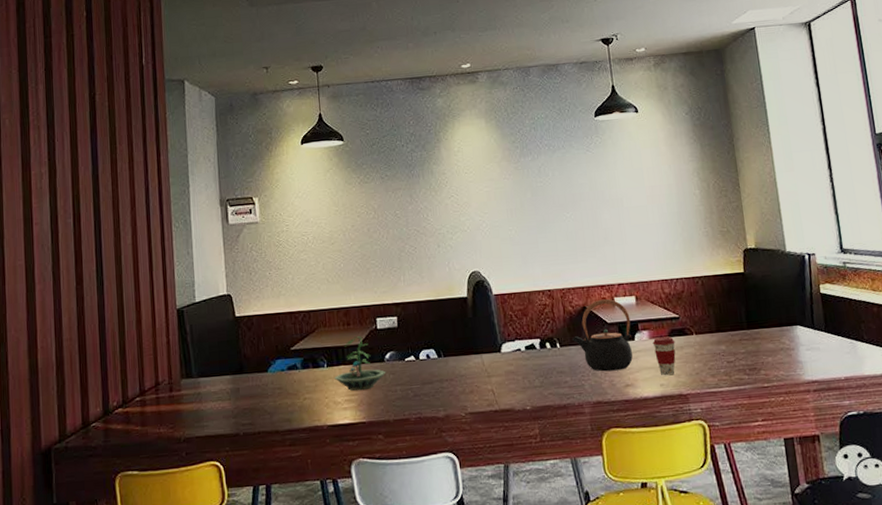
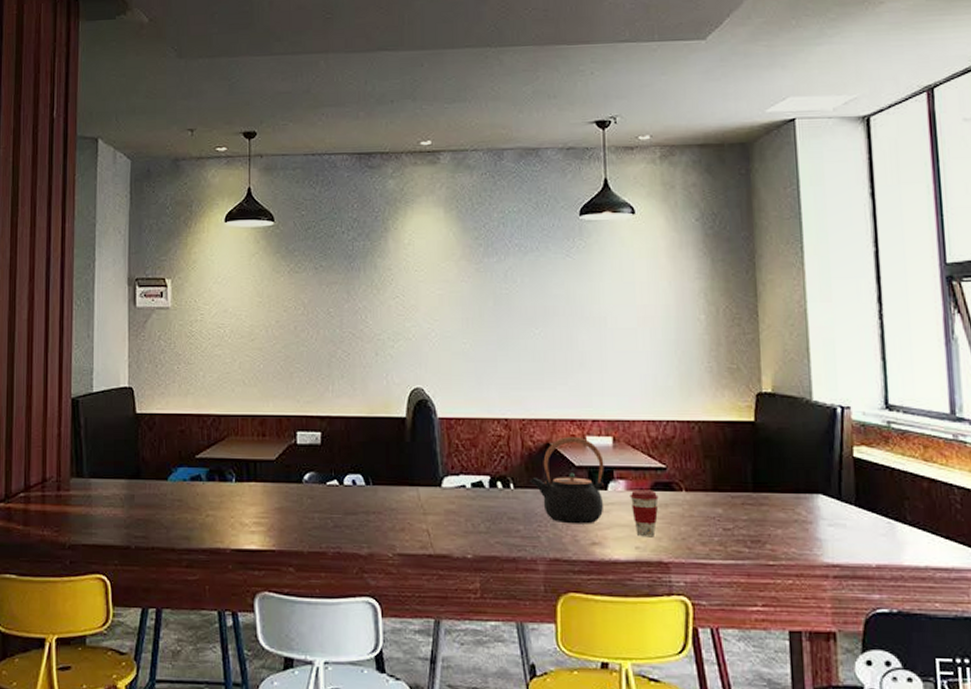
terrarium: present [333,336,386,391] -> none [242,450,304,514]

